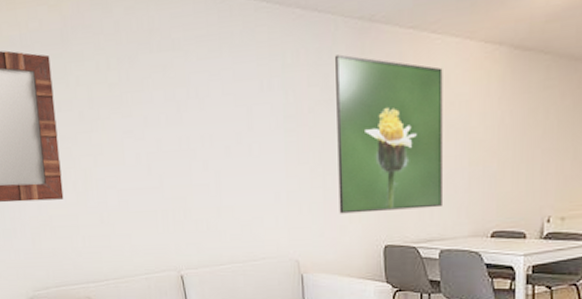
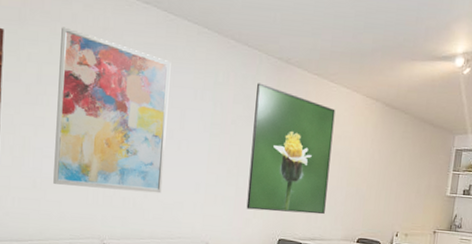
wall art: none [105,38,237,216] -> present [53,27,171,194]

